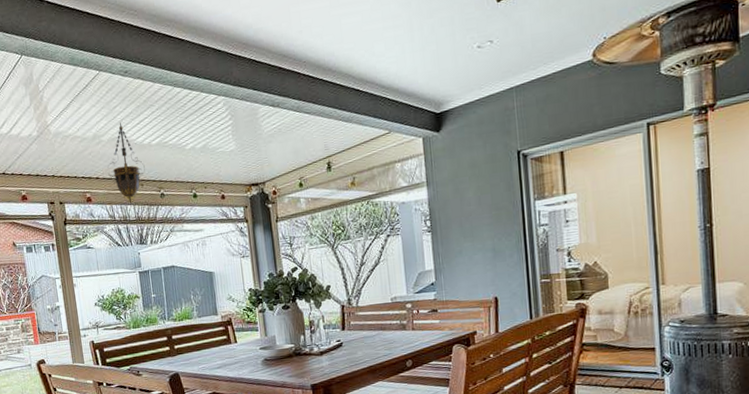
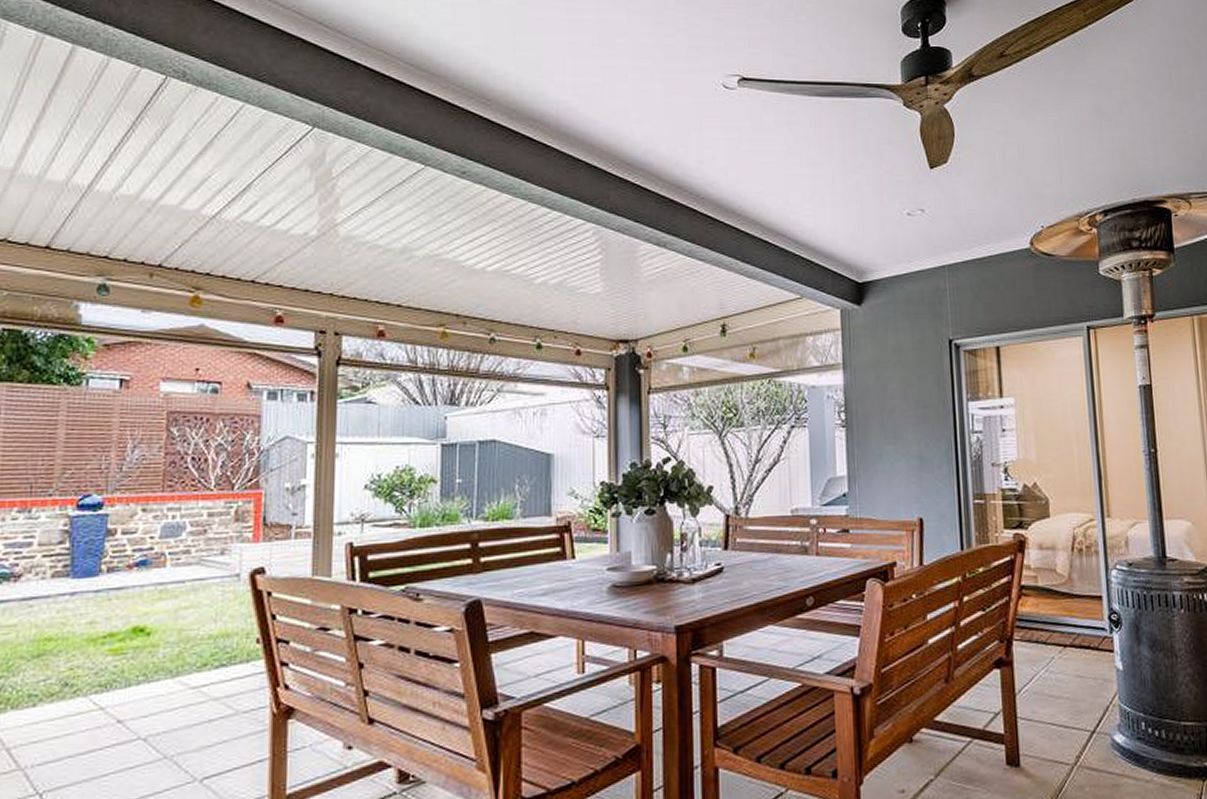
hanging lantern: present [107,122,145,204] -> none [415,236,472,347]

